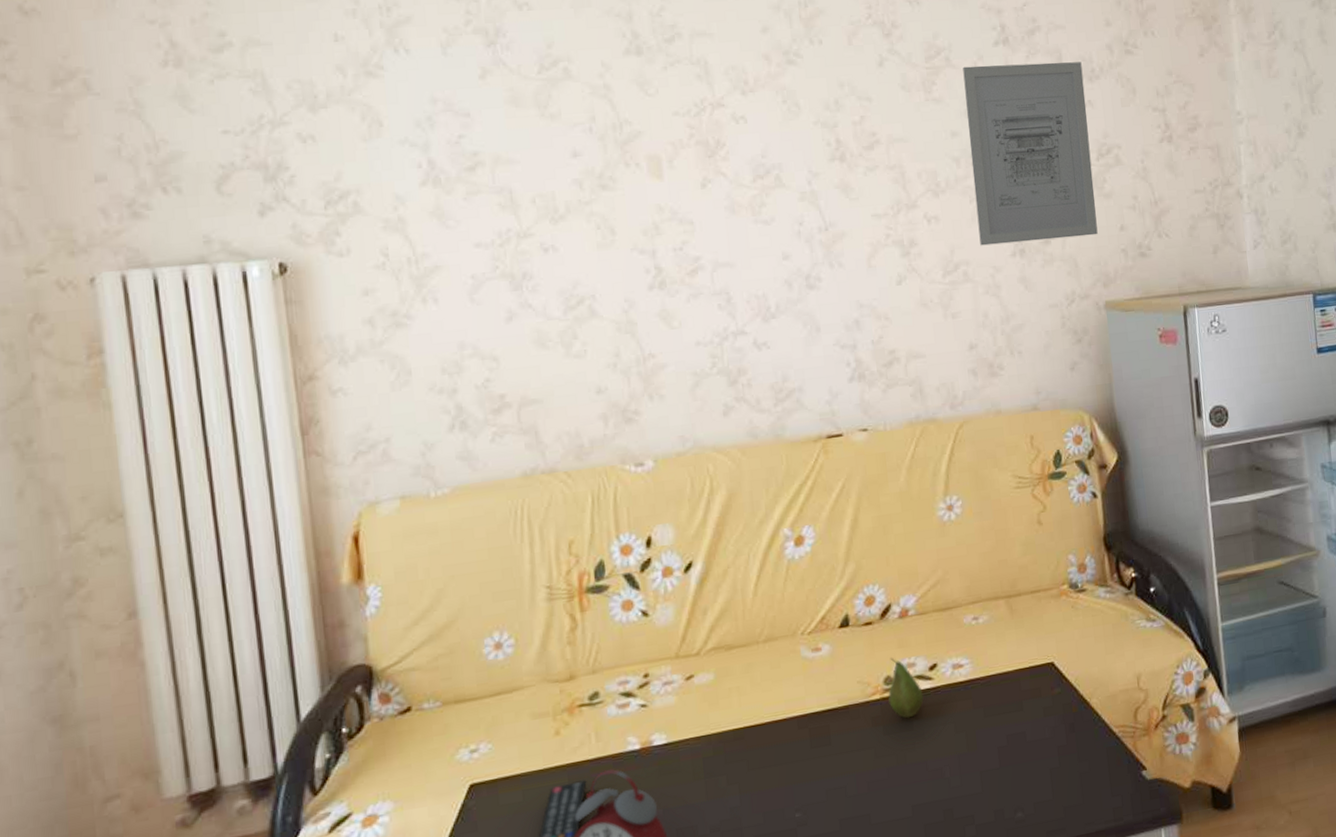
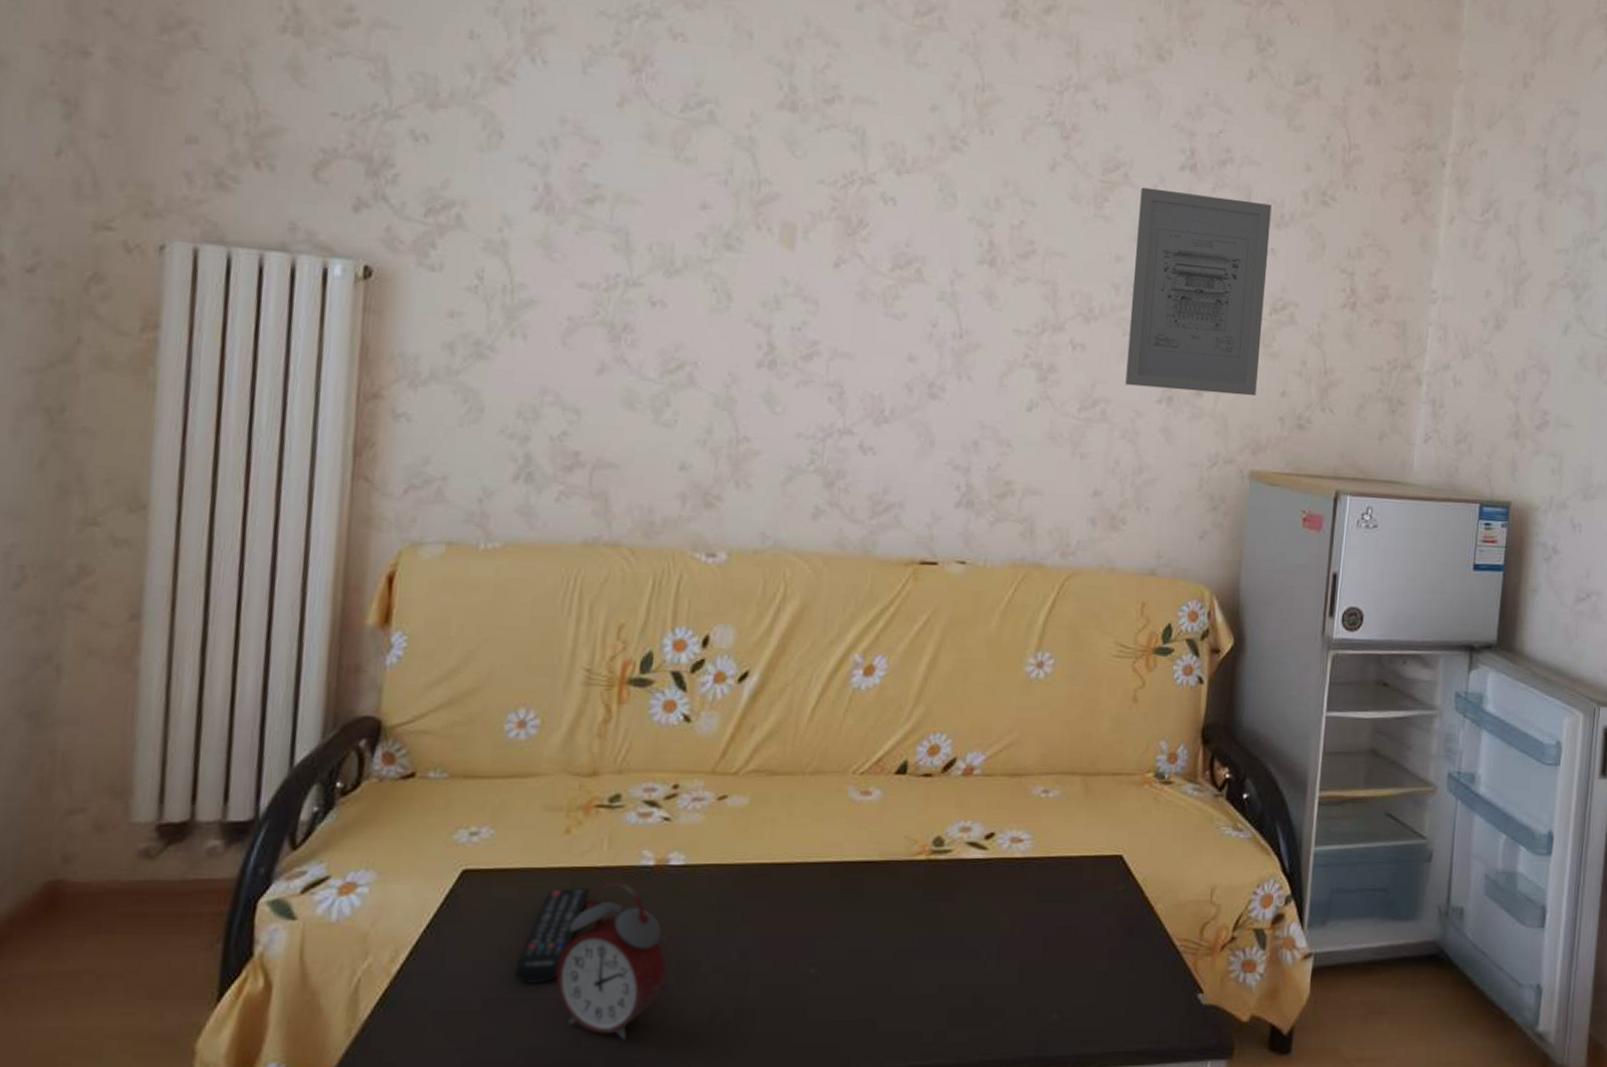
fruit: present [888,657,924,719] -> none [933,817,974,887]

